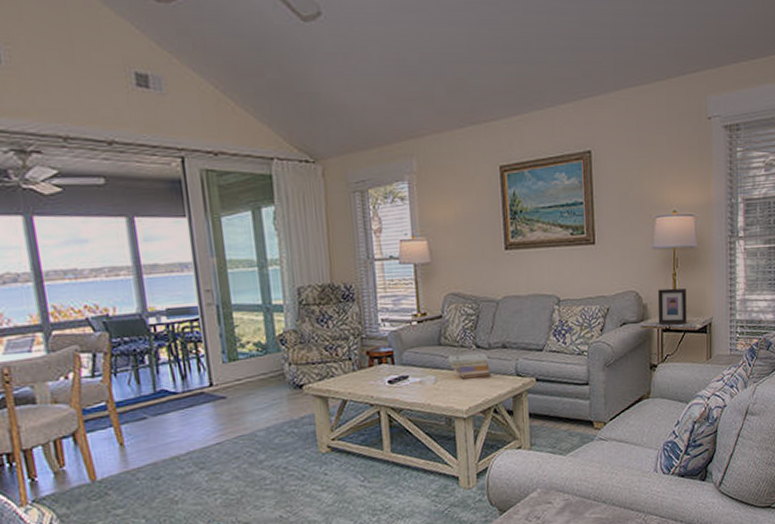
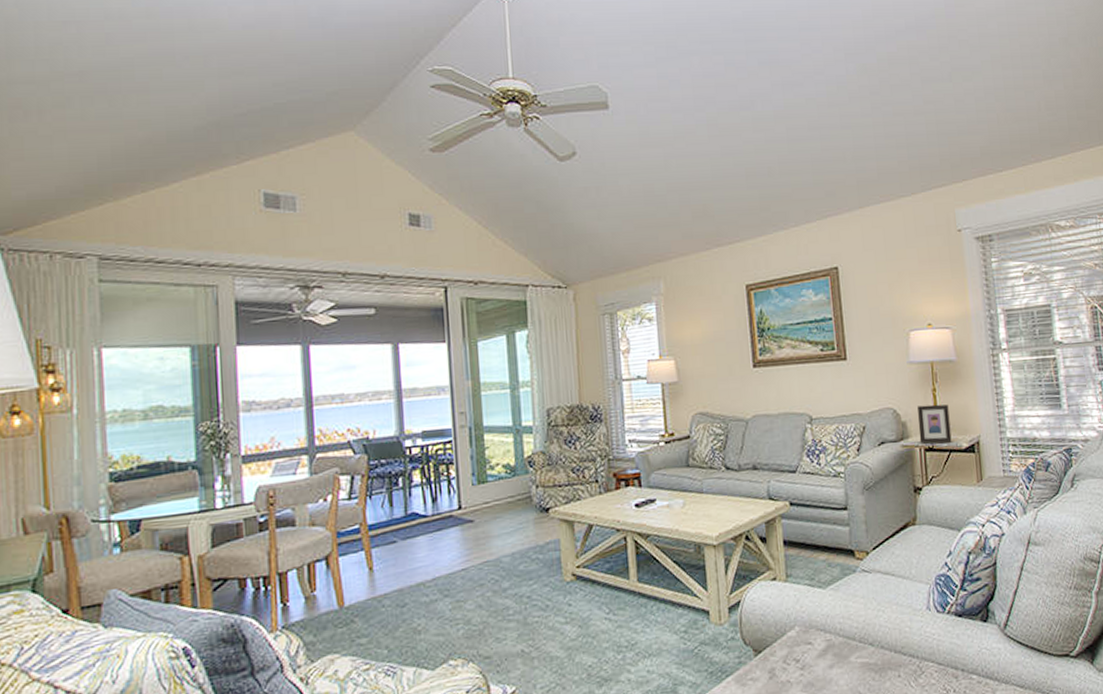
books: present [448,353,492,379] -> none [696,475,742,503]

